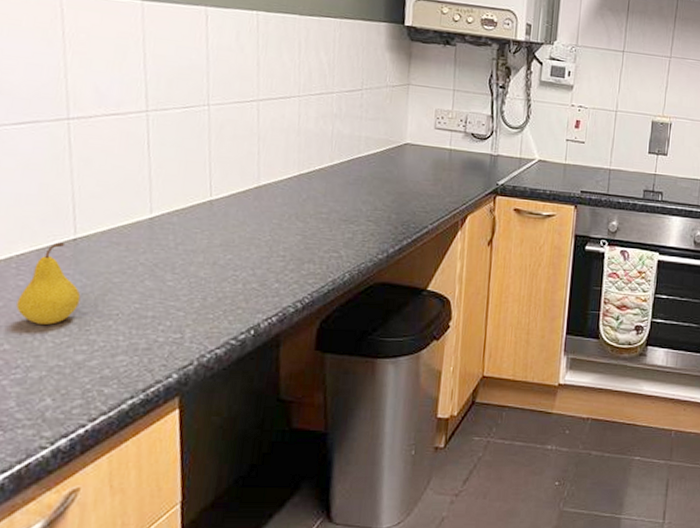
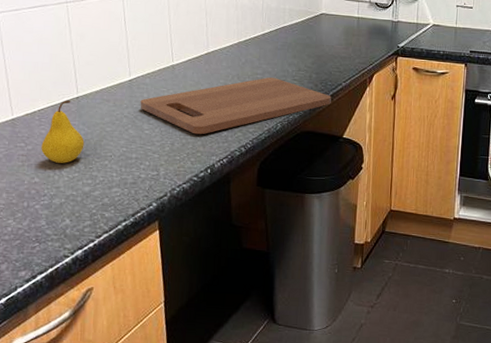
cutting board: none [162,217,414,287] -> present [140,77,331,135]

